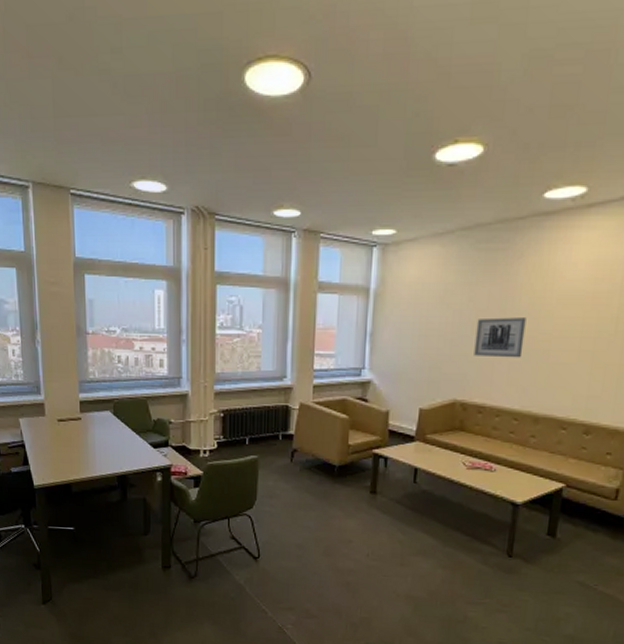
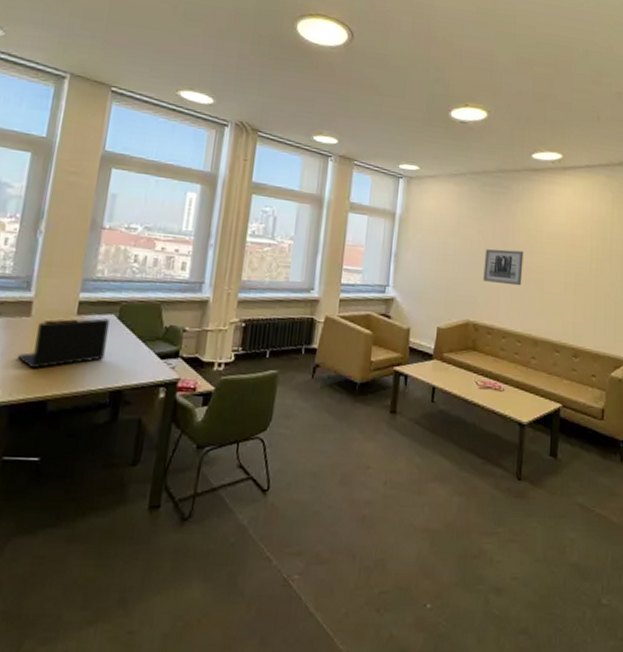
laptop: none [42,415,108,458] -> present [17,318,110,368]

